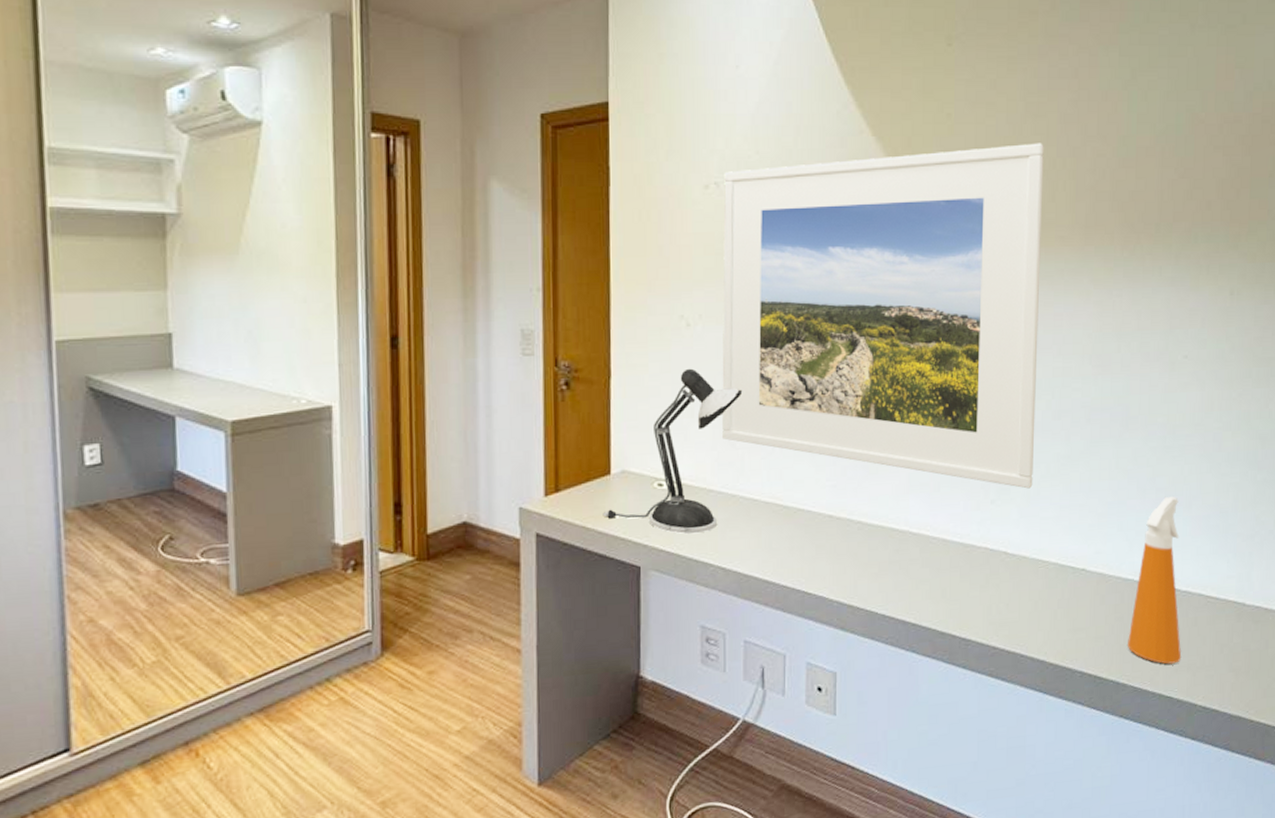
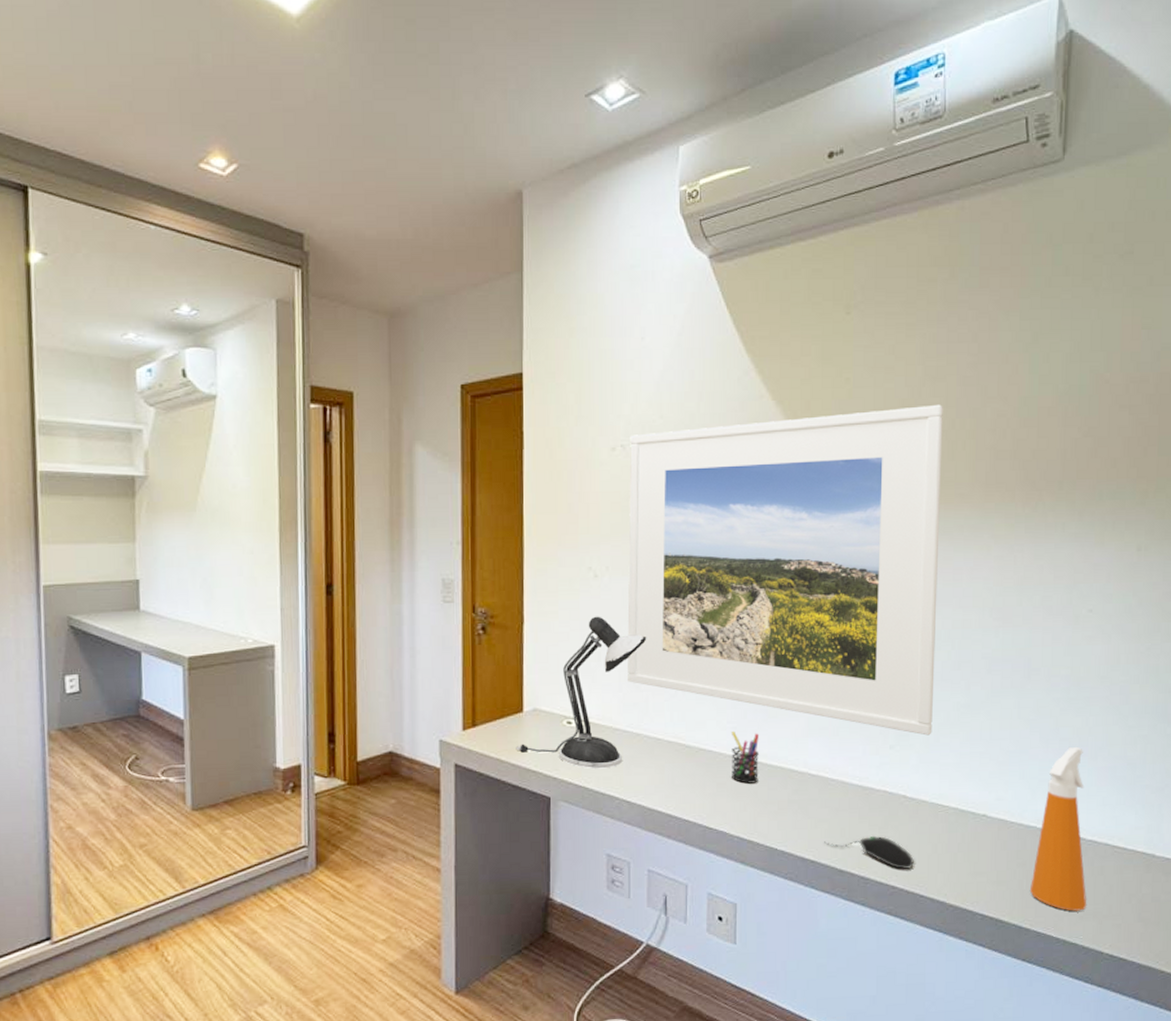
pen holder: none [830,490,859,545] -> present [730,731,759,784]
computer mouse: none [925,594,1015,629] -> present [824,835,914,870]

